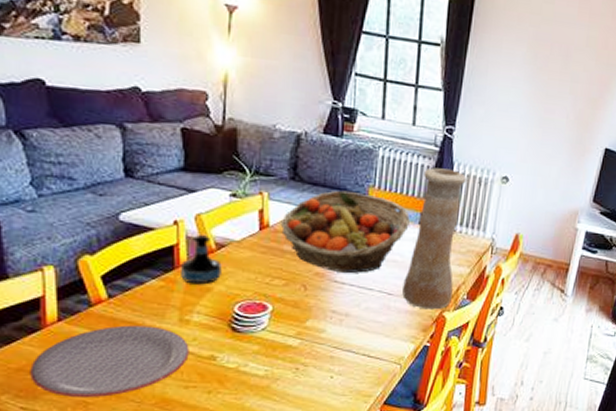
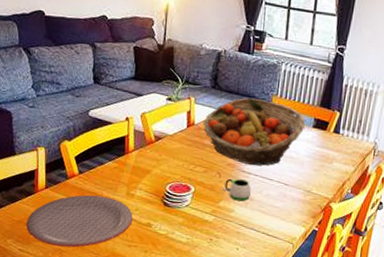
tequila bottle: present [181,234,222,285] -> none [129,128,159,168]
mug: none [309,291,346,319] -> present [222,179,251,202]
vase: present [402,167,467,310] -> none [297,80,354,201]

